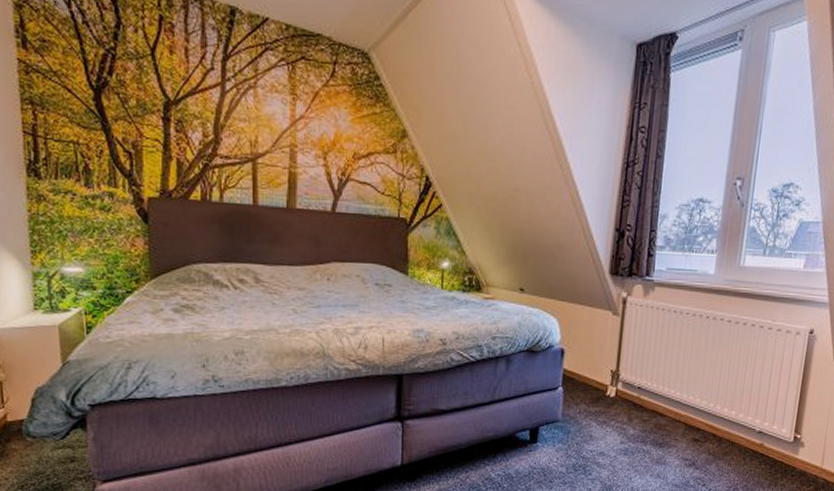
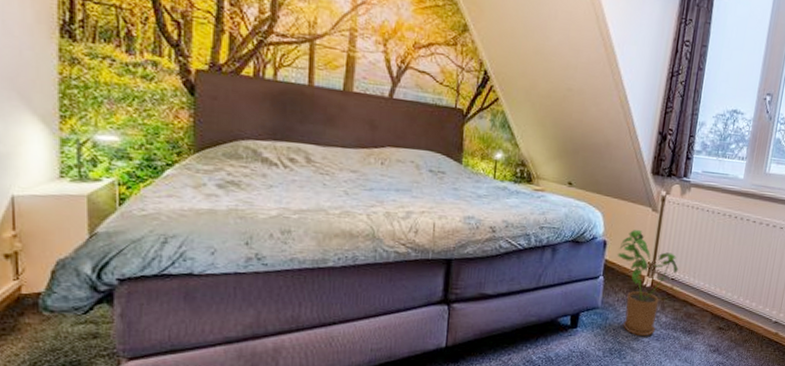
house plant: none [576,336,645,450] -> present [617,230,679,336]

